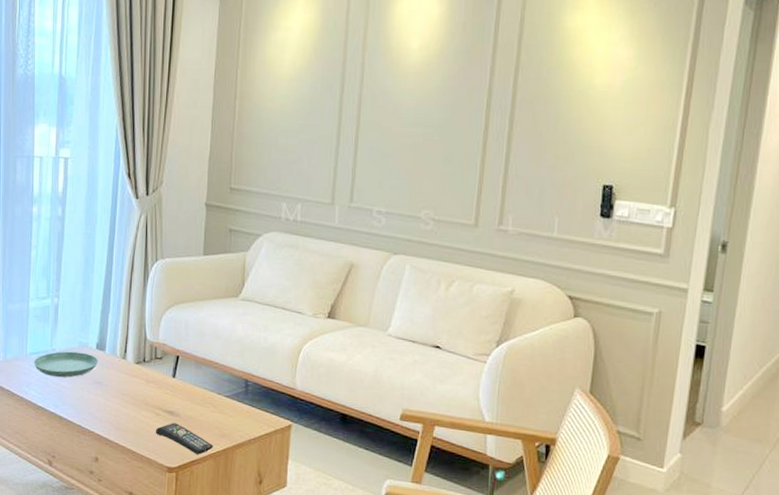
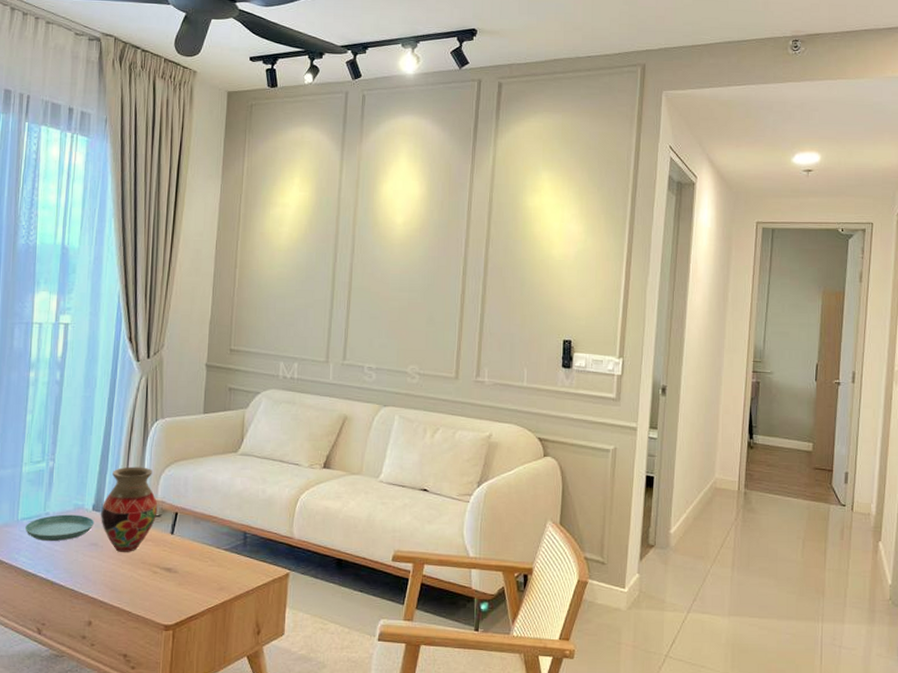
vase: none [104,307,159,393] -> present [101,466,158,552]
remote control: present [155,423,214,455] -> none [152,580,212,610]

